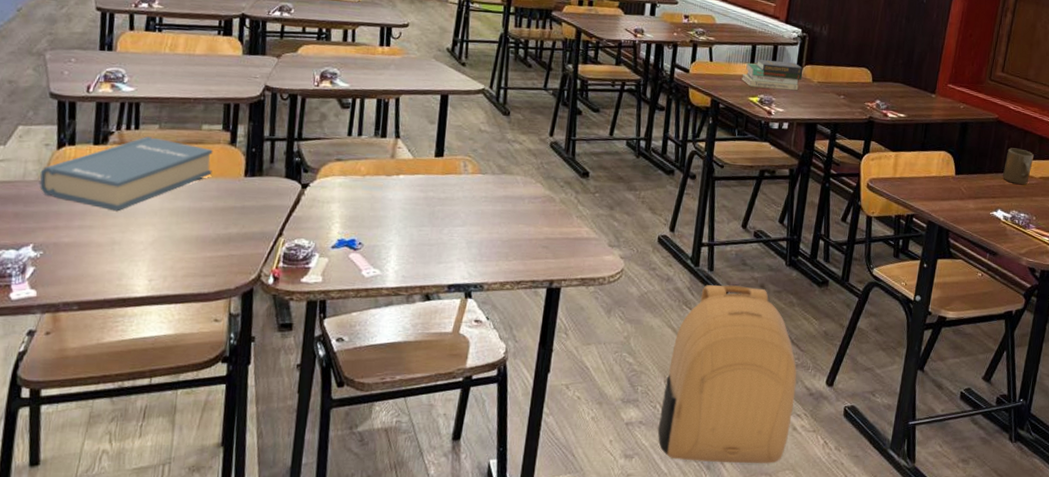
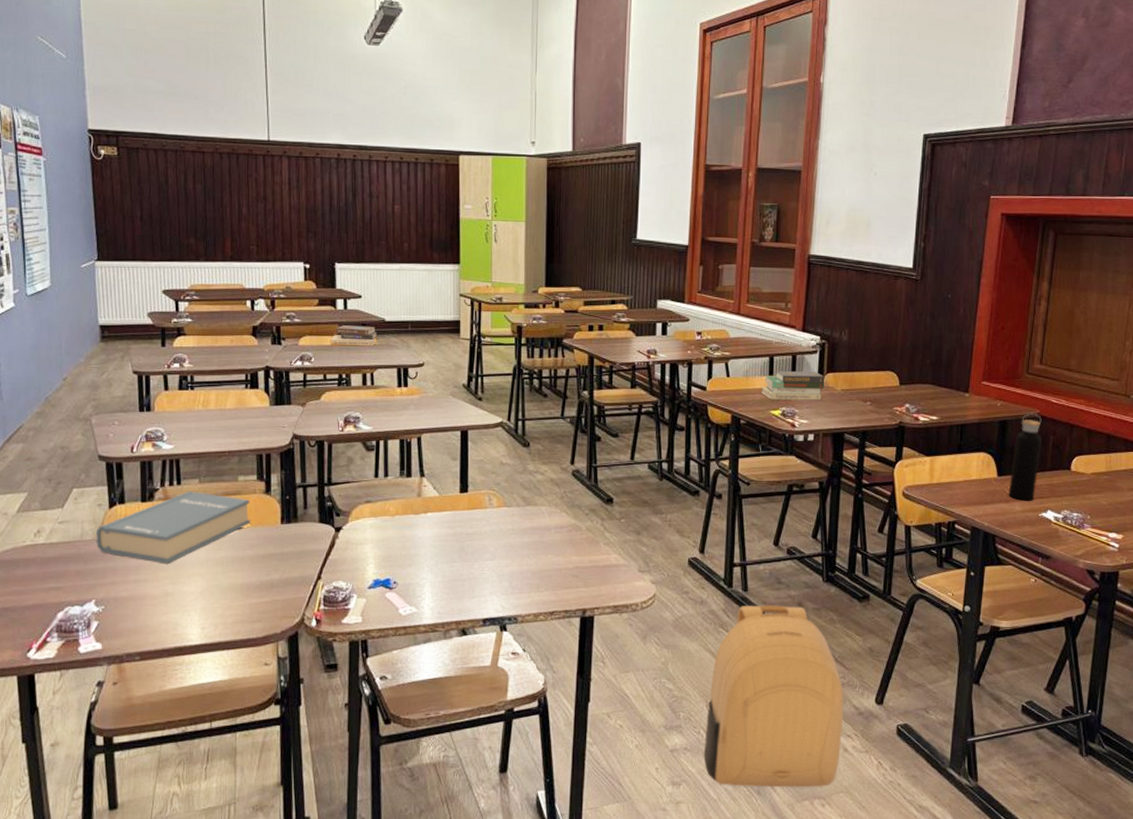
water bottle: none [964,118,999,200] -> present [1008,414,1042,501]
cup: present [1003,147,1034,185] -> none [1050,444,1083,483]

